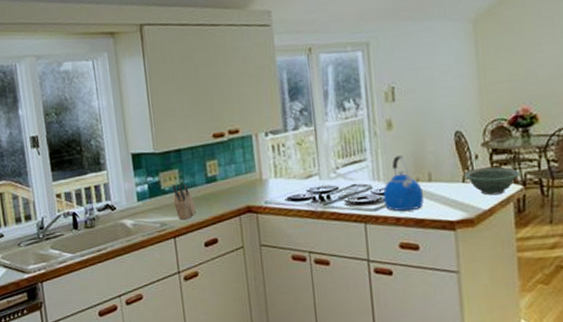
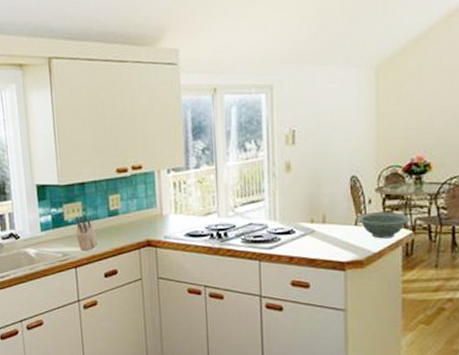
kettle: present [382,155,425,211] -> none [278,197,318,250]

